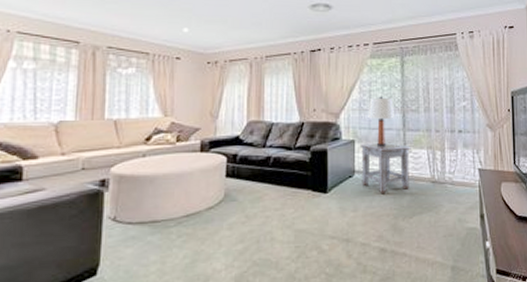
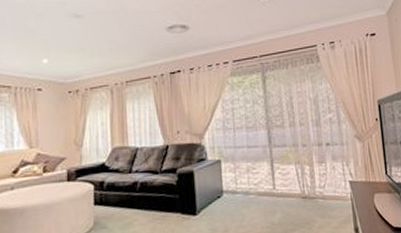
stool: present [360,142,411,195] -> none [226,159,280,213]
lamp: present [368,96,394,147] -> none [232,113,259,166]

